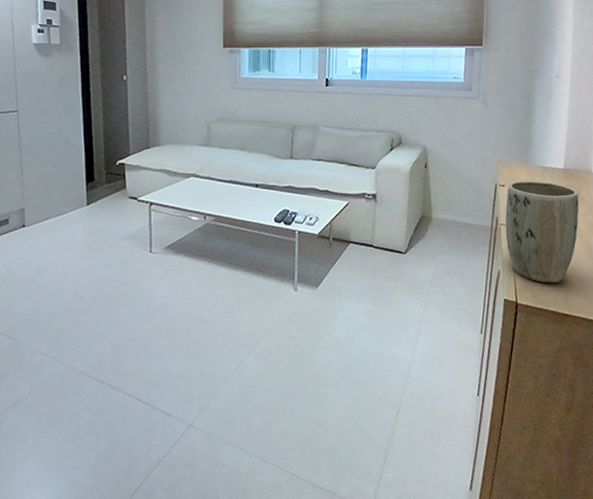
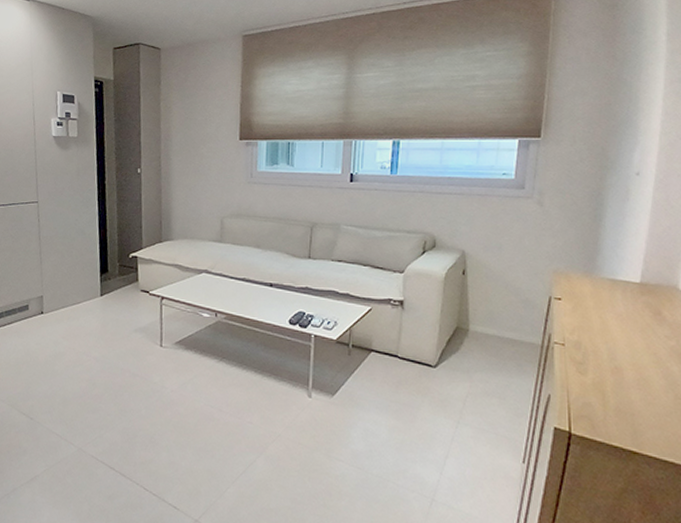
plant pot: present [505,181,579,284] -> none [559,294,659,415]

